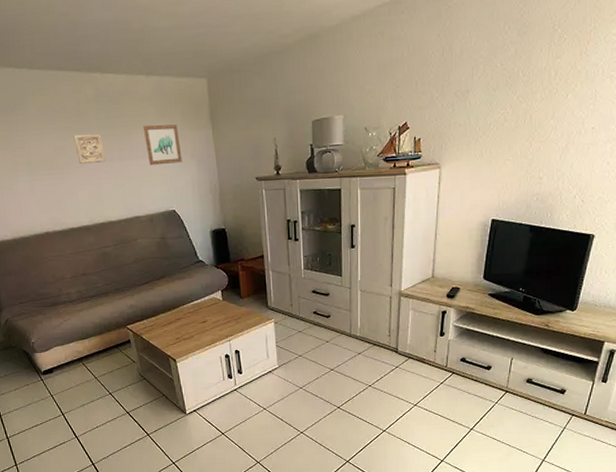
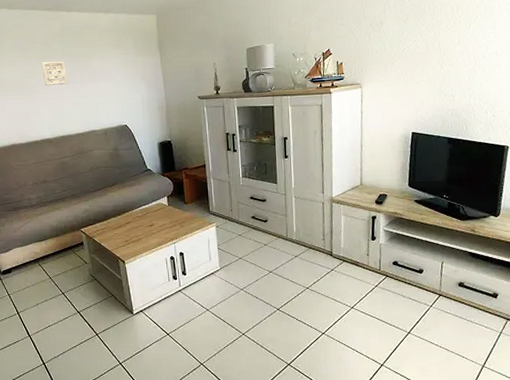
wall art: present [143,124,182,166] -> none [100,52,134,87]

